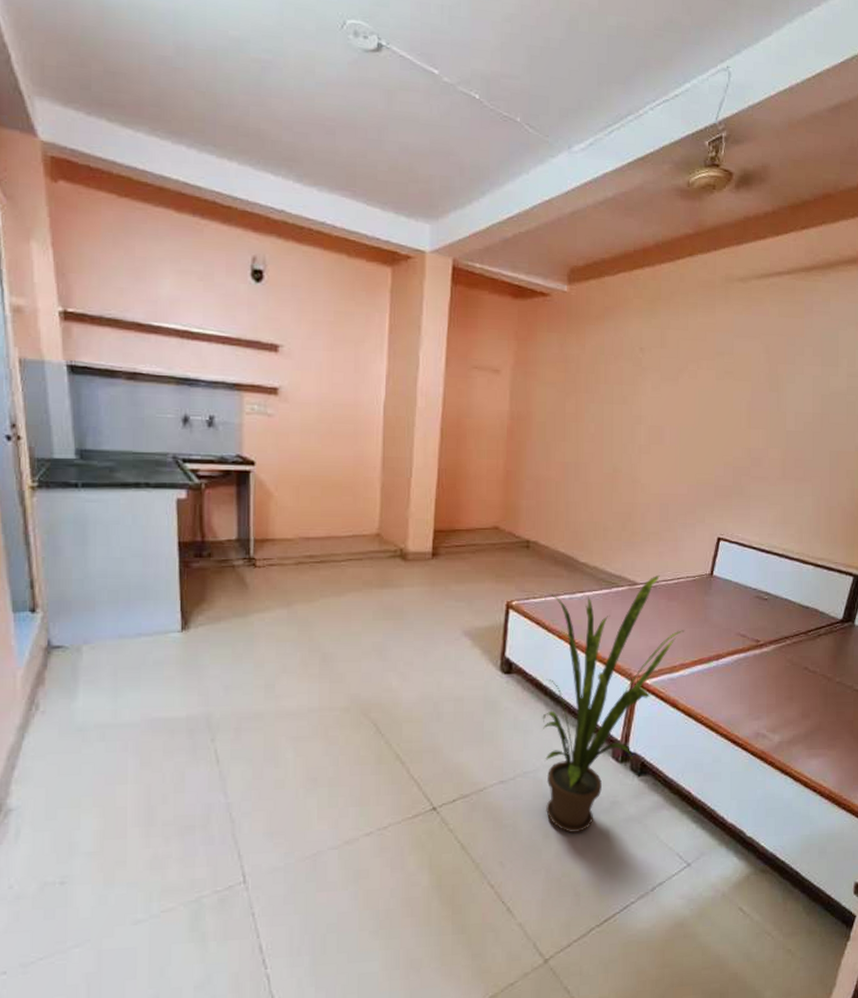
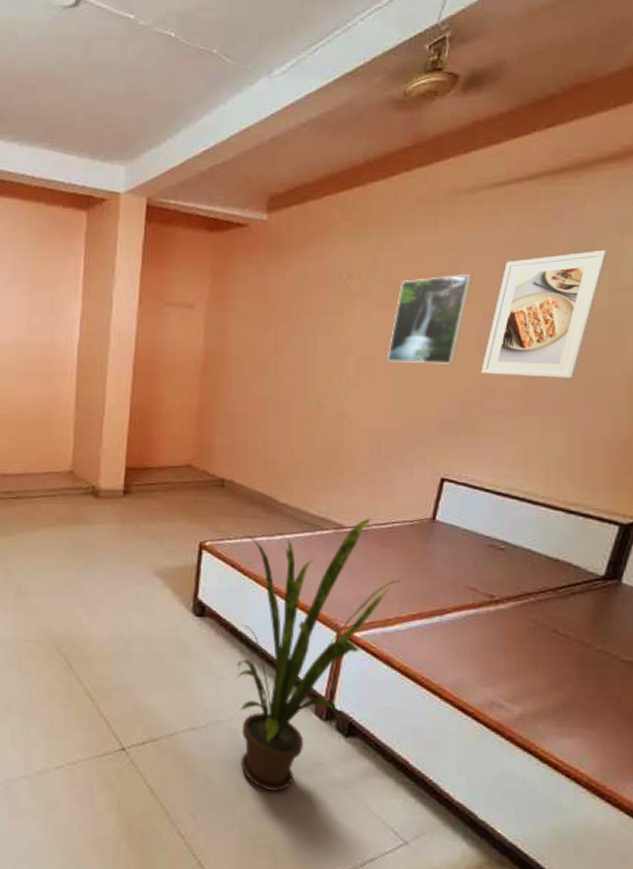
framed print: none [674,354,744,435] -> present [388,275,473,364]
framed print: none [750,340,847,450] -> present [481,249,609,378]

